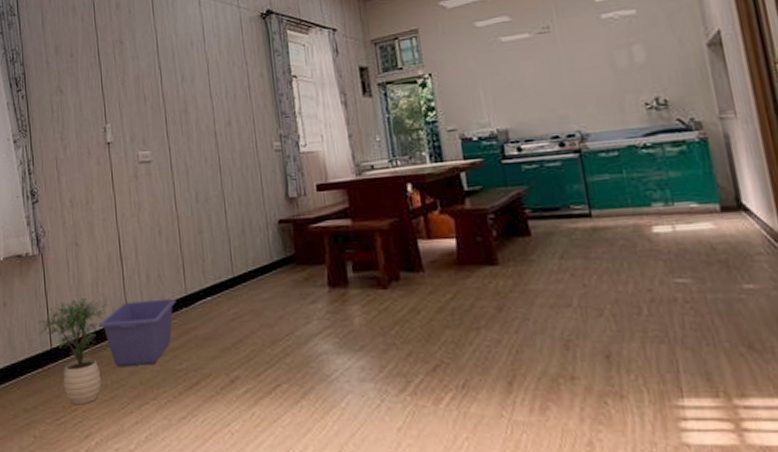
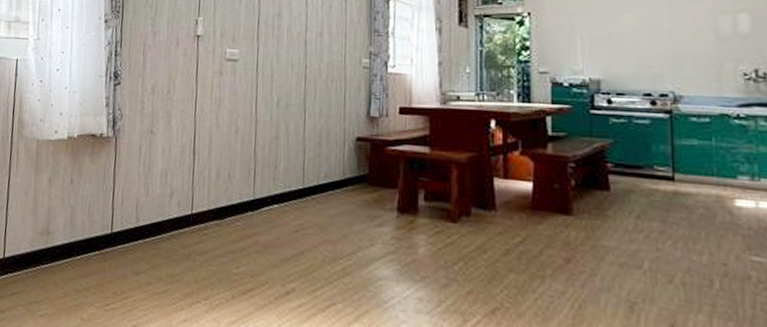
potted plant: present [38,297,106,405] -> none [101,186,171,294]
storage bin: present [98,298,177,366] -> none [161,197,244,264]

